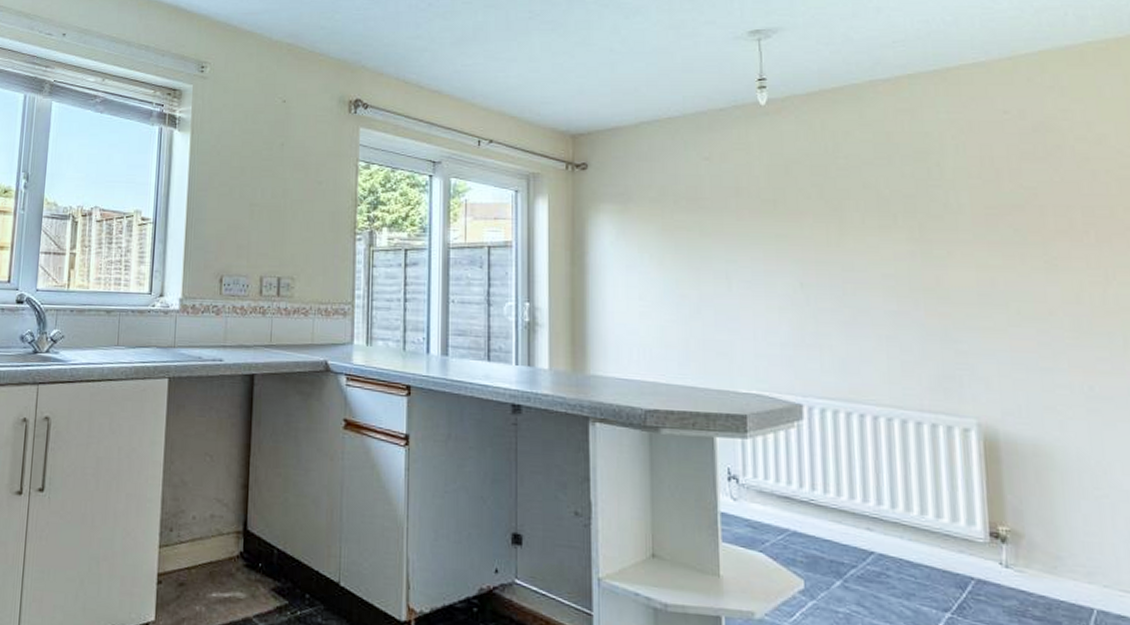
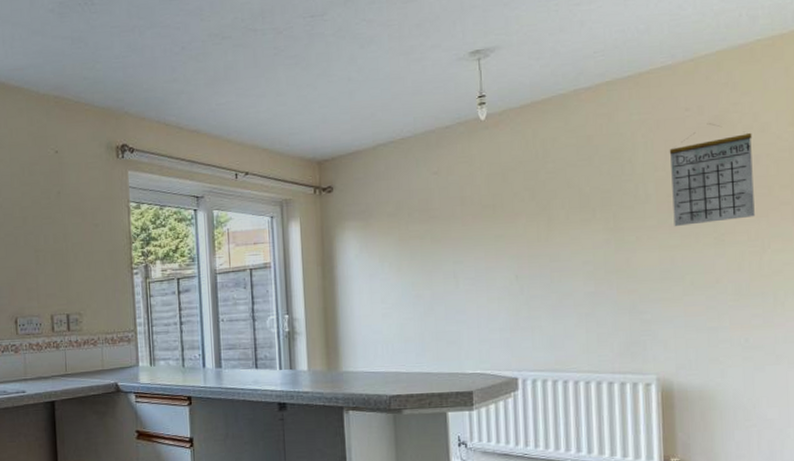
calendar: none [985,130,1094,244] -> present [669,123,755,226]

